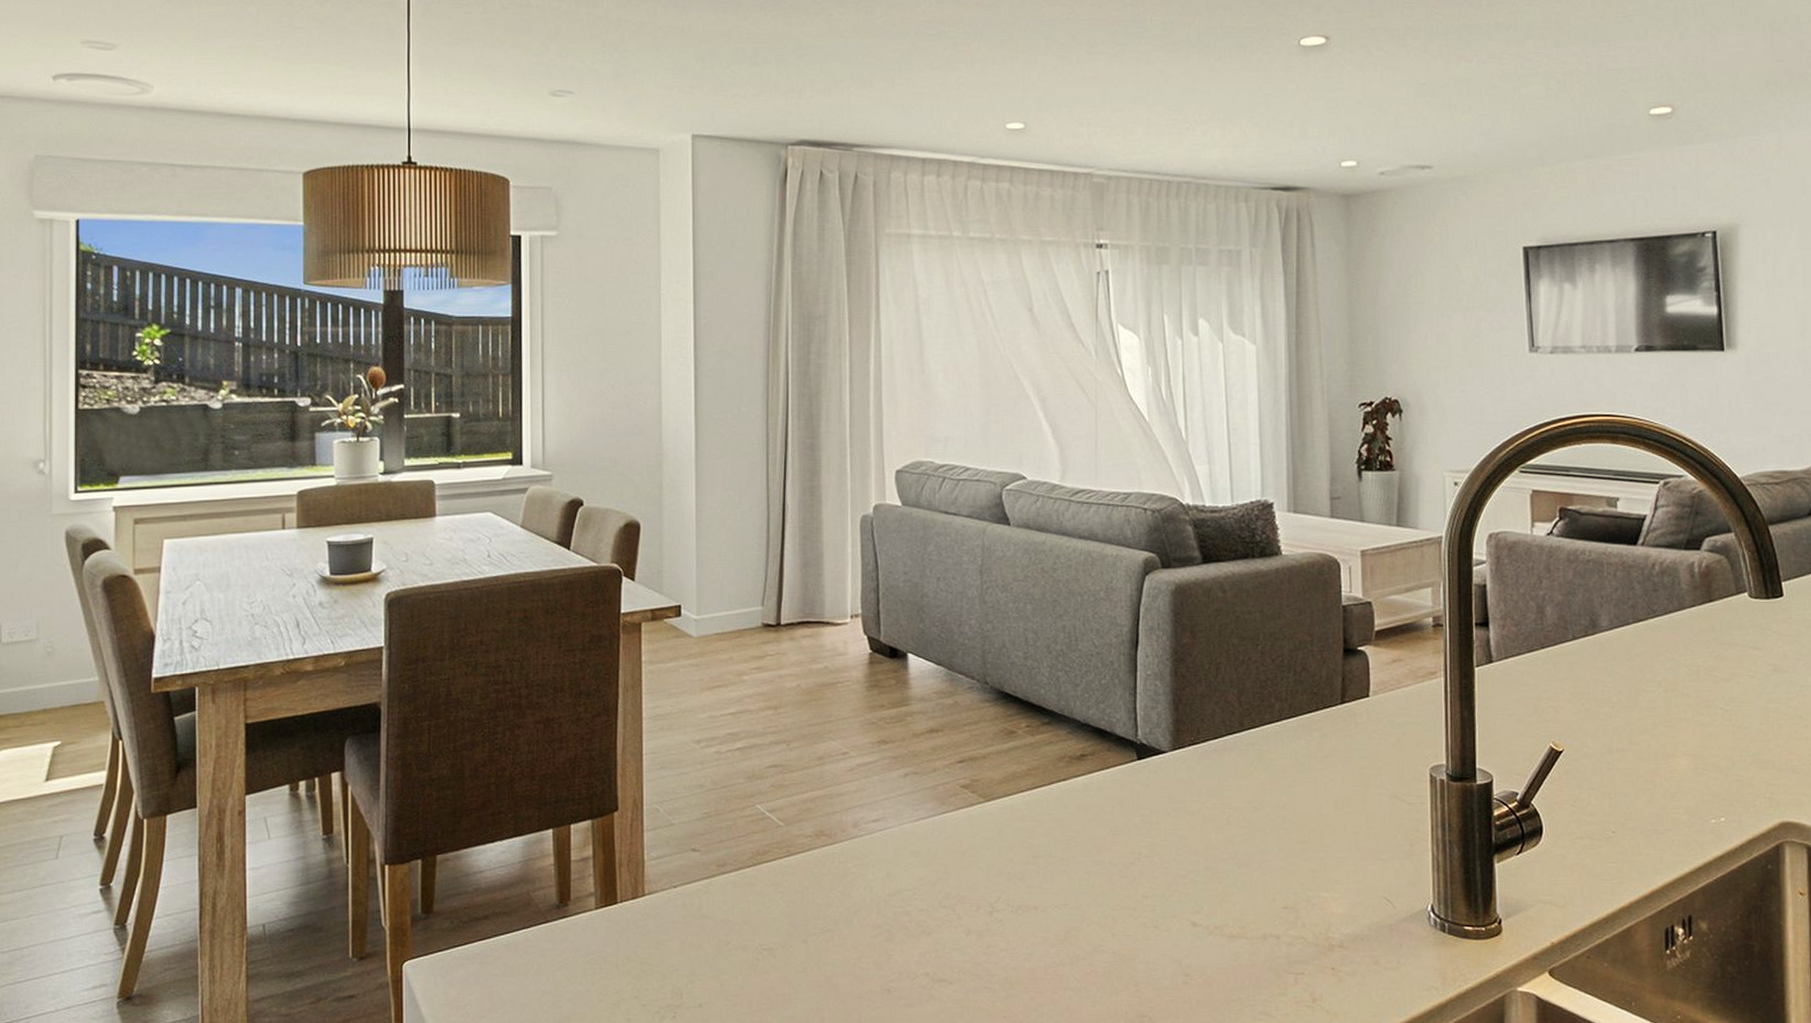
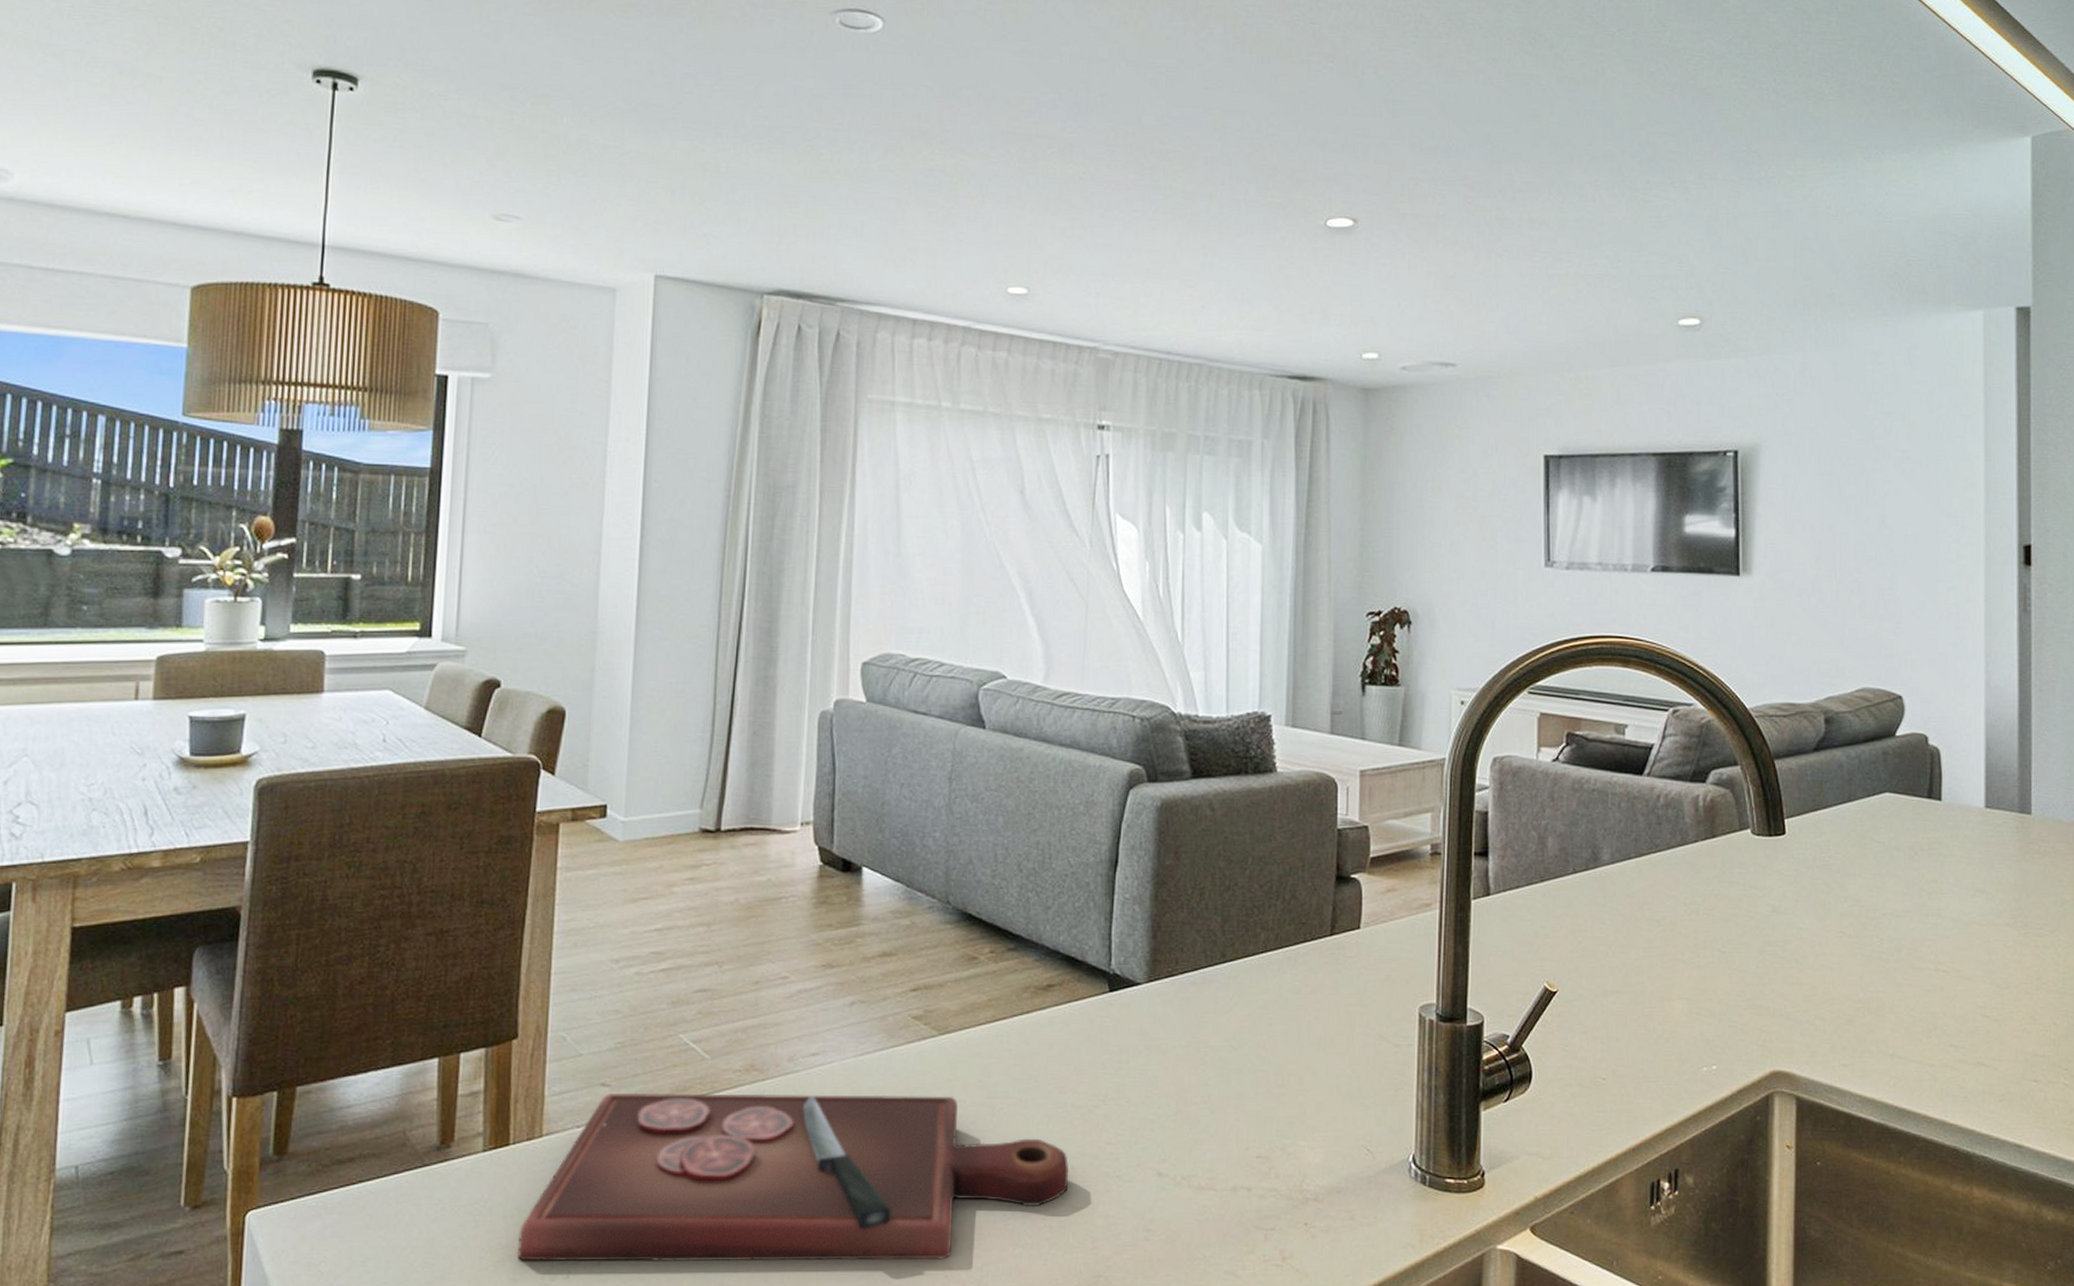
cutting board: none [630,855,1110,1004] -> present [518,1092,1068,1262]

